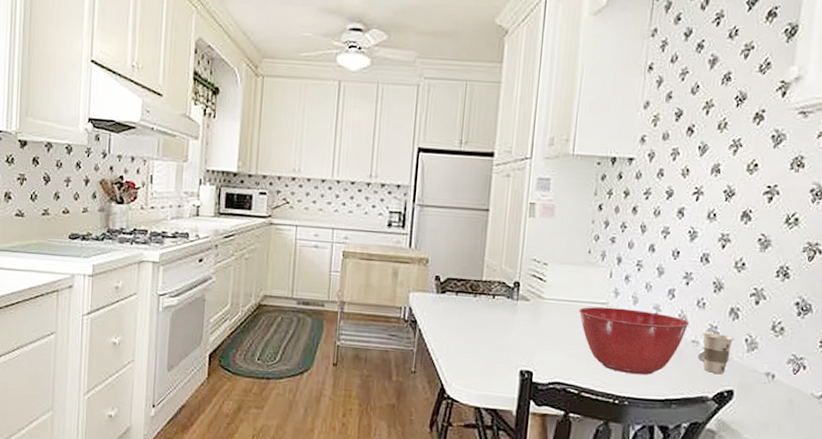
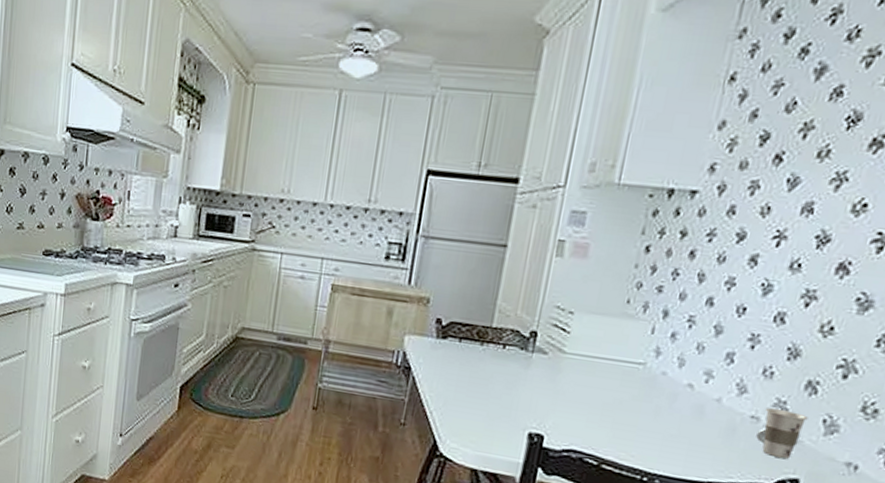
mixing bowl: present [579,307,690,375] -> none [607,366,750,452]

